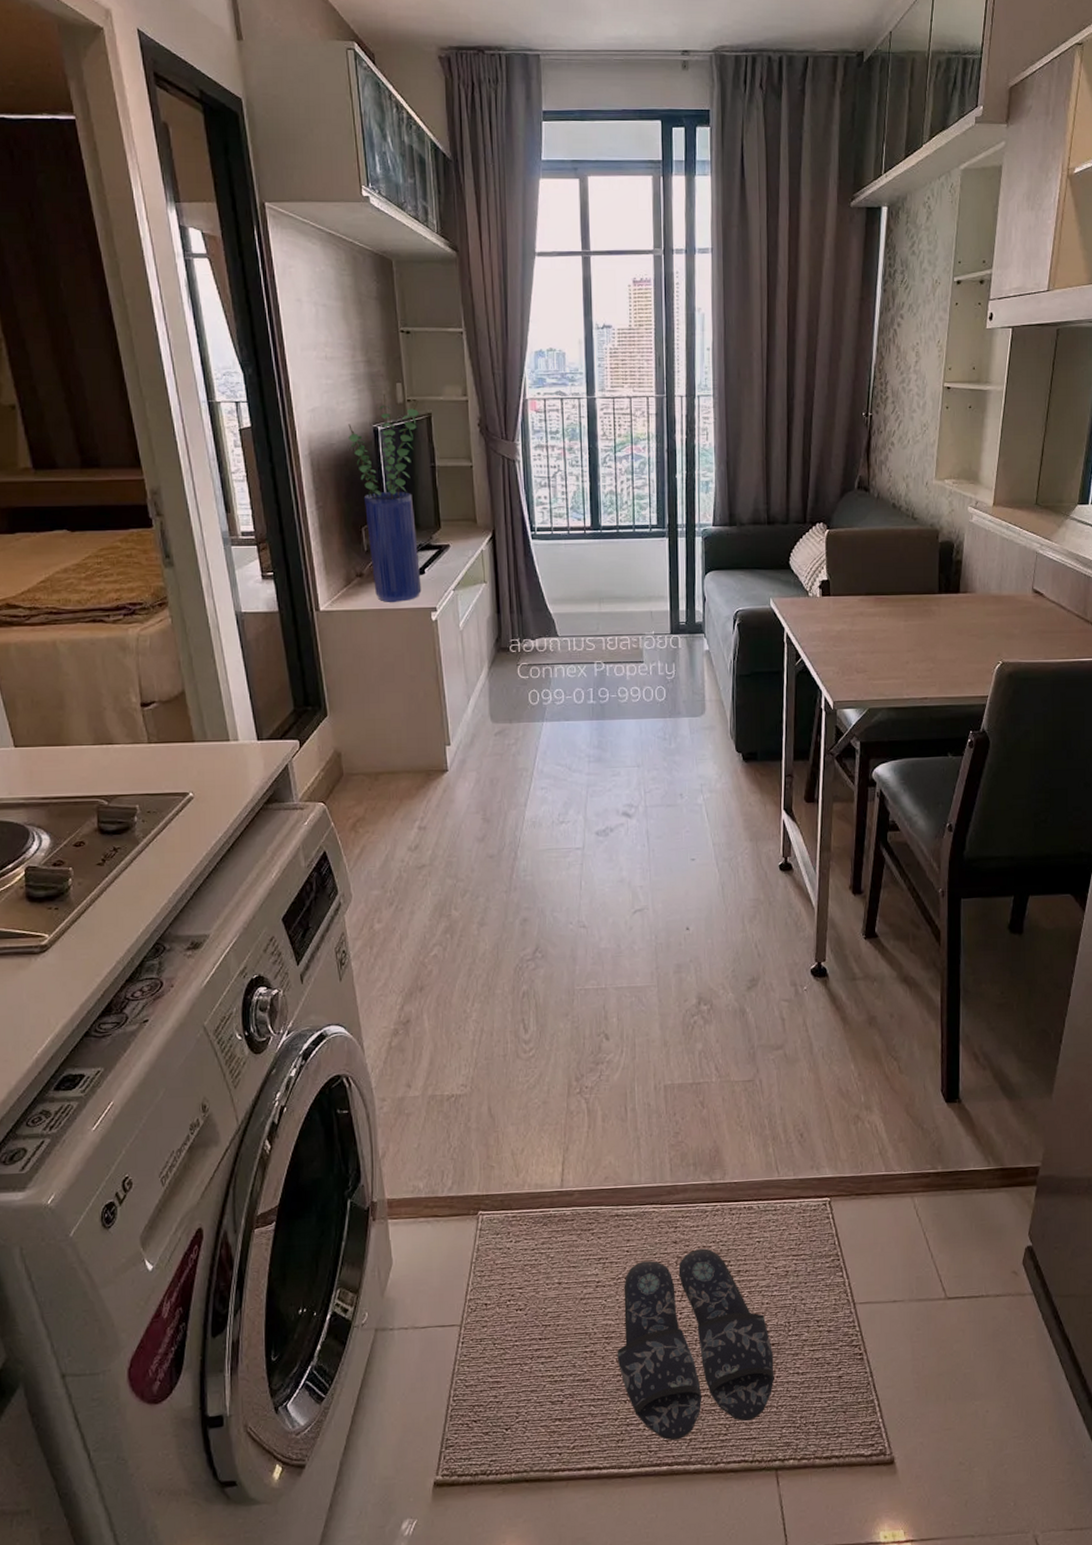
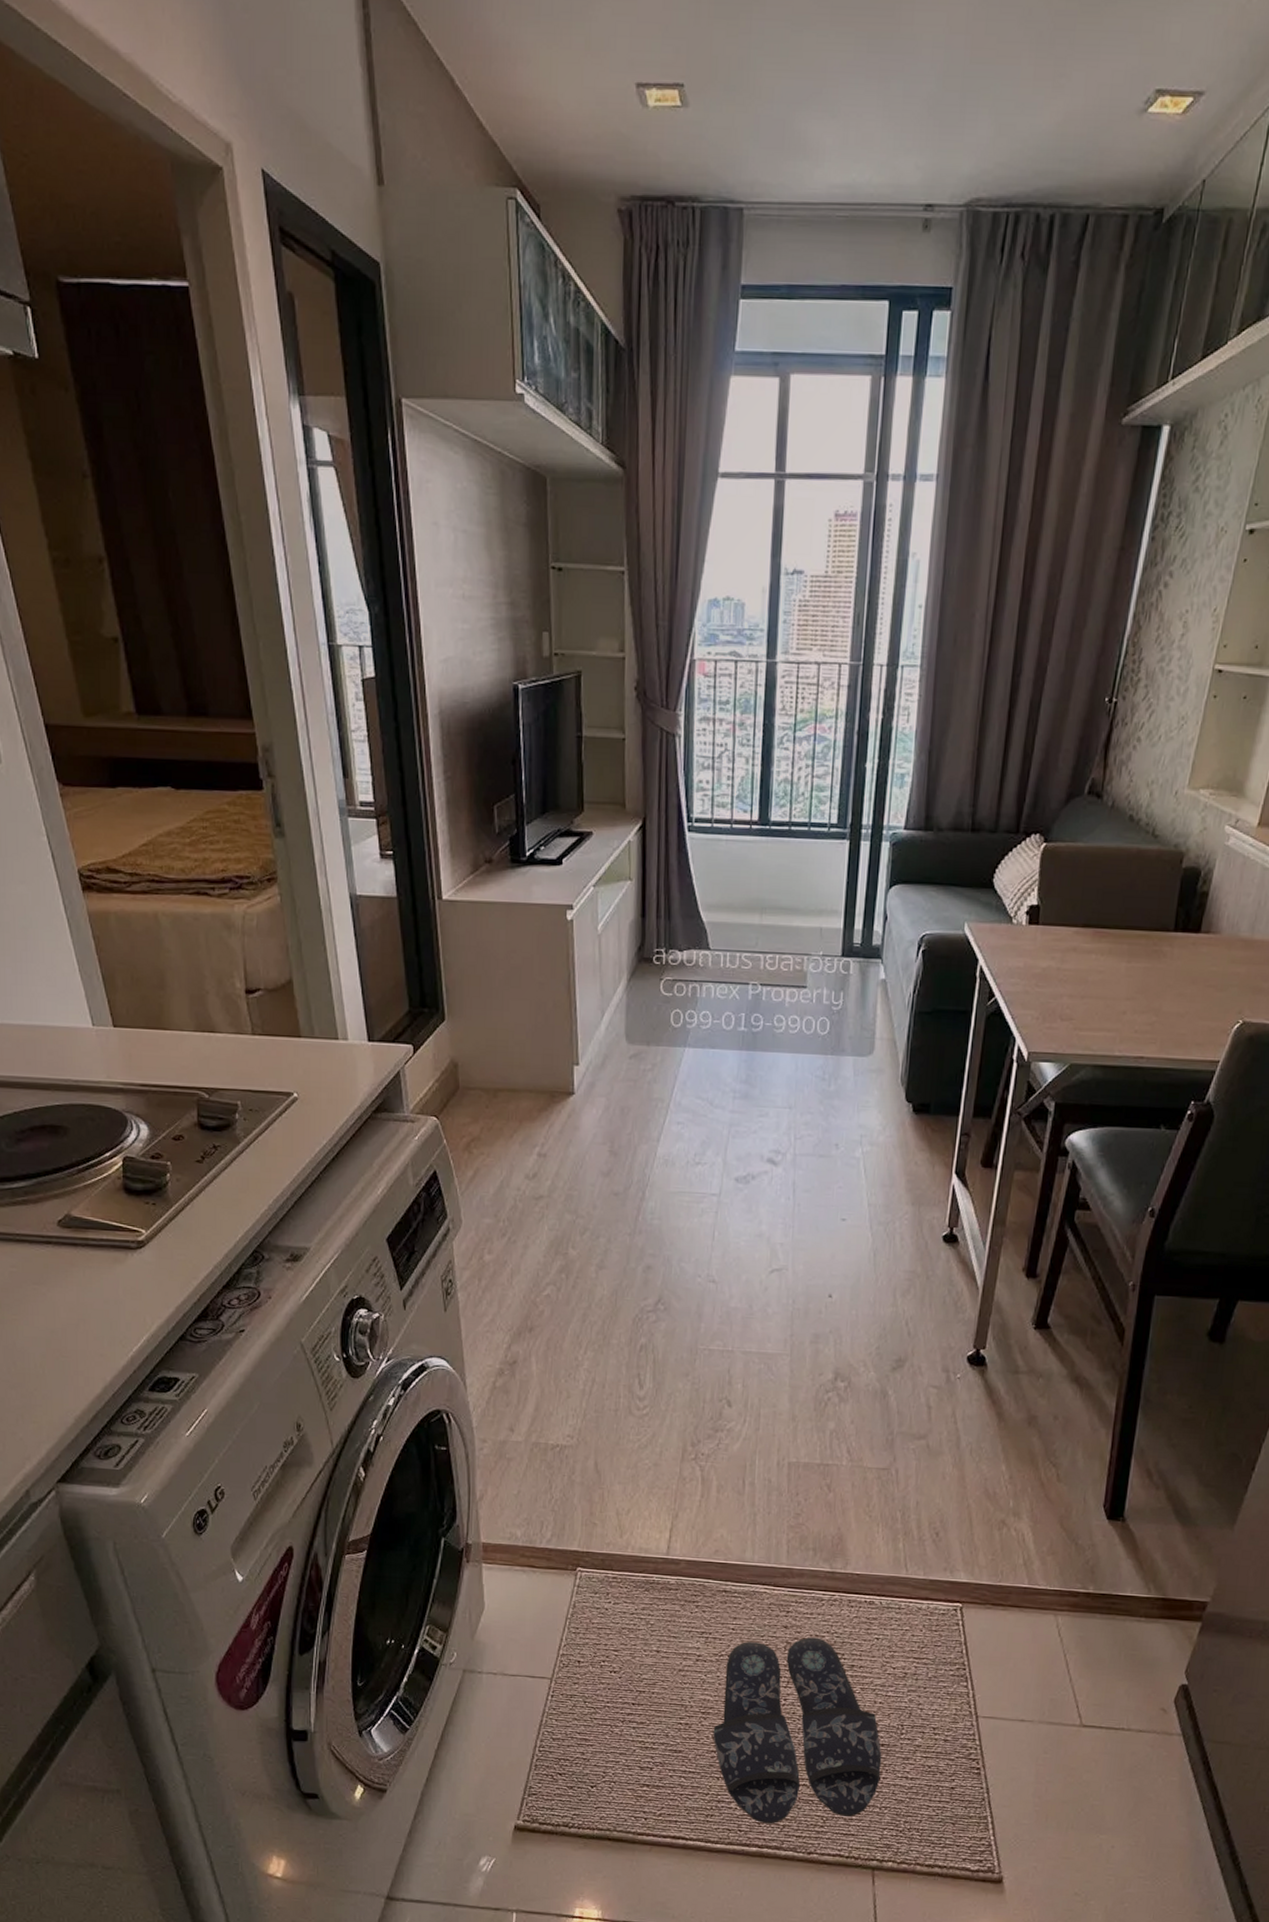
vase: present [348,394,422,602] -> none [485,645,567,896]

